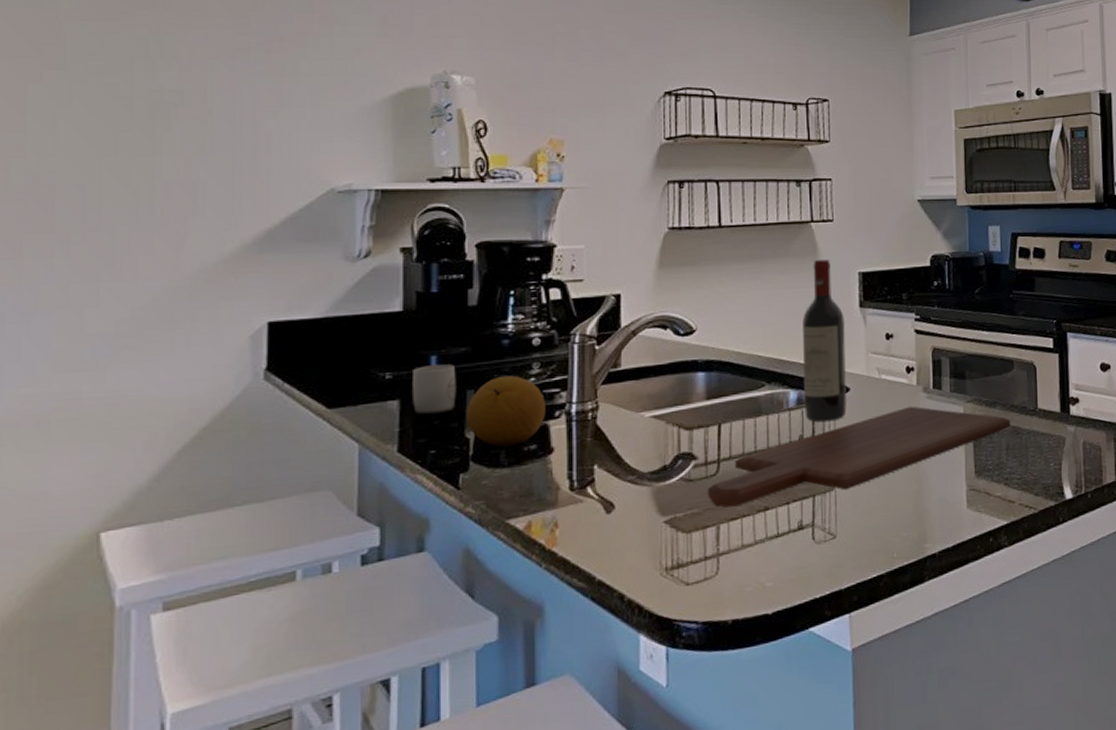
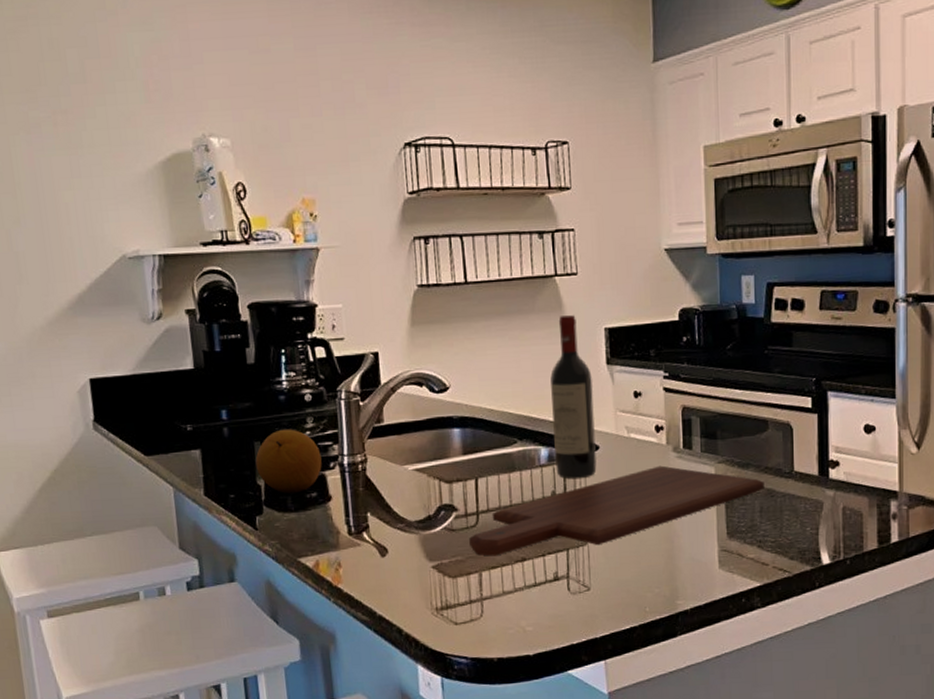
mug: present [411,364,456,416] -> none [208,418,246,464]

